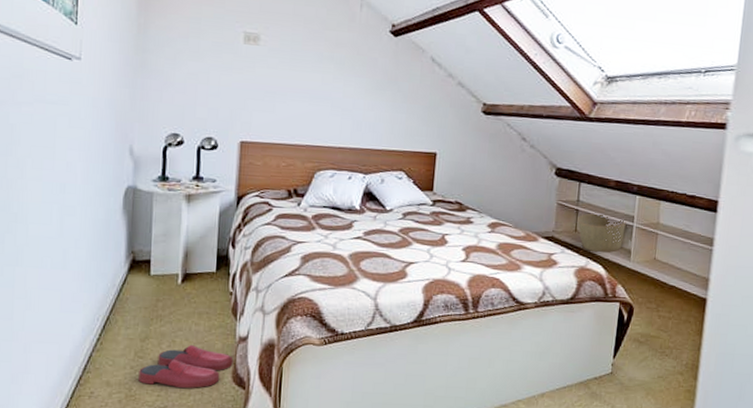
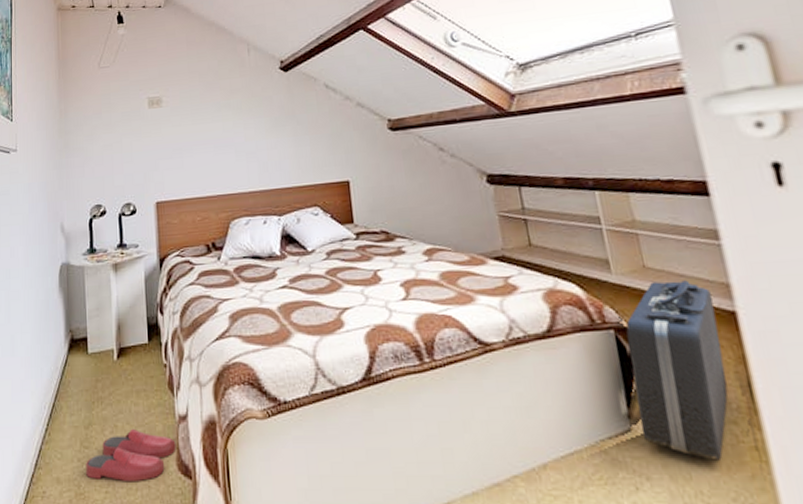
basket: present [577,213,626,253] -> none [528,220,595,269]
suitcase: none [617,271,695,399] -> present [626,280,728,462]

